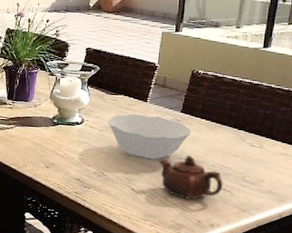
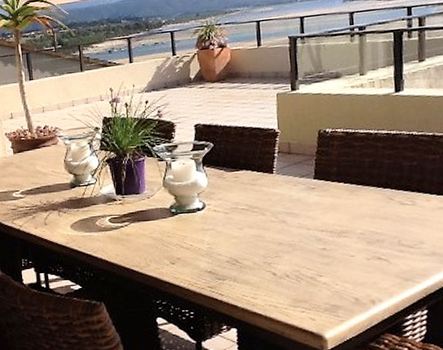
bowl: present [108,114,191,160] -> none [233,188,329,237]
teapot: present [158,155,223,200] -> none [298,225,378,276]

